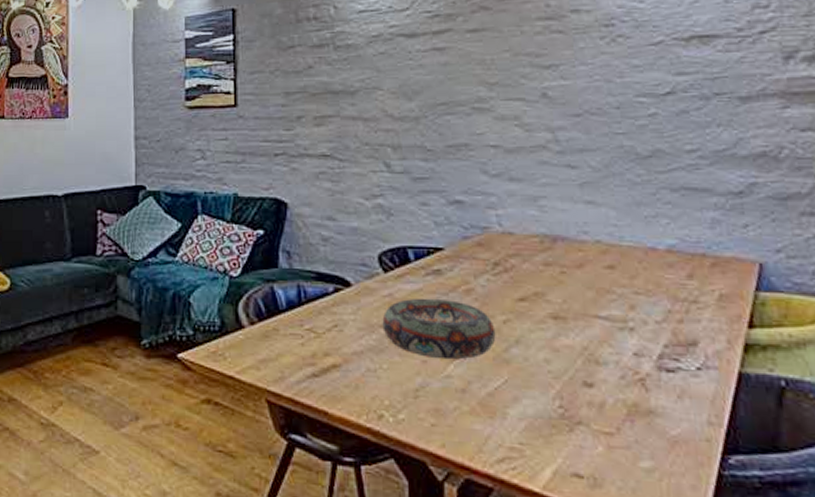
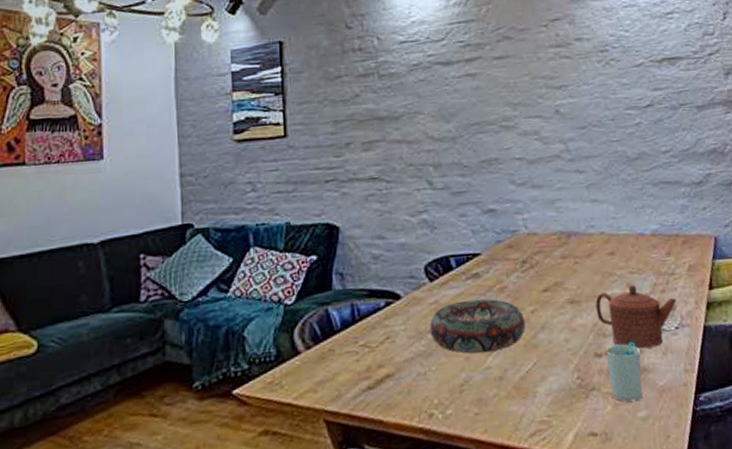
teapot: none [586,306,700,388] -> present [595,284,677,349]
cup: none [595,376,647,449] -> present [604,342,643,403]

